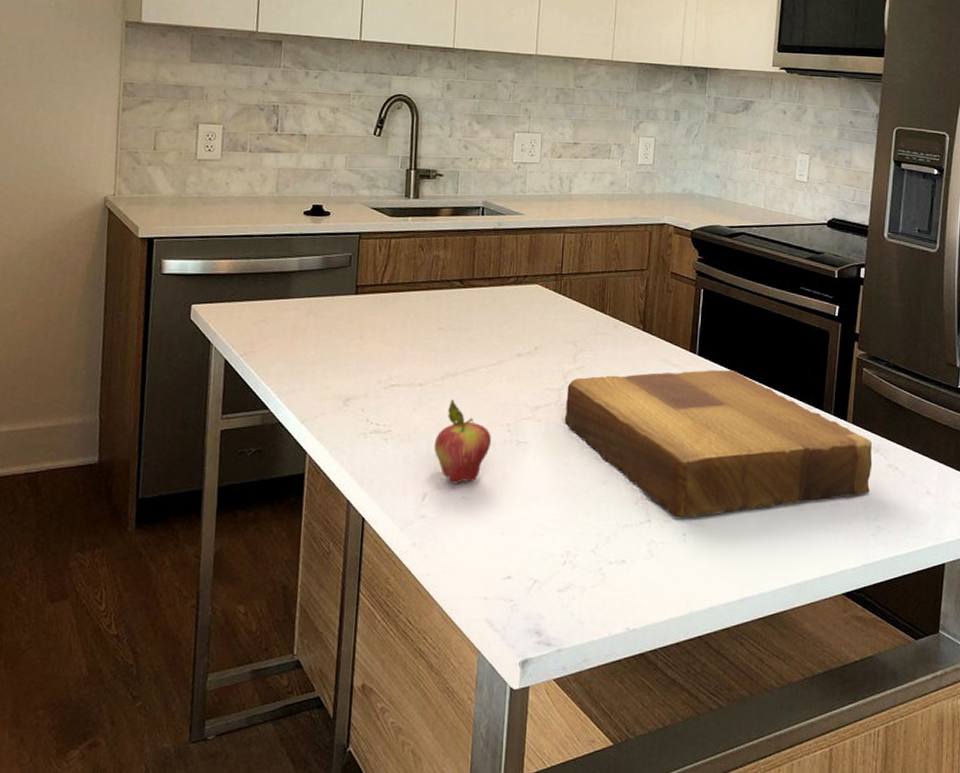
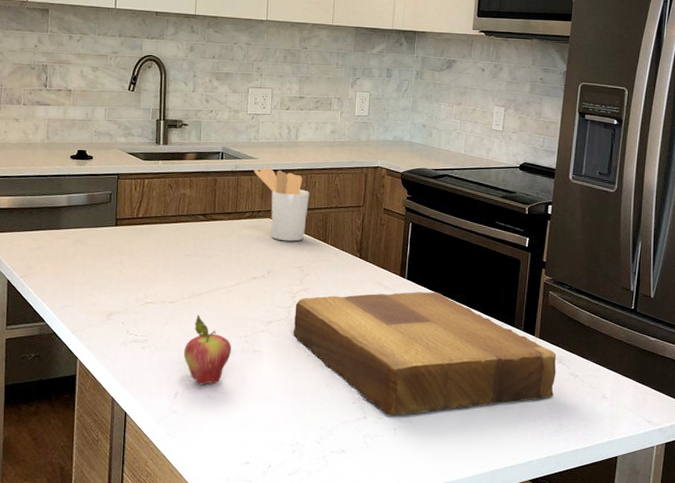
utensil holder: none [519,224,585,312] -> present [253,167,310,242]

